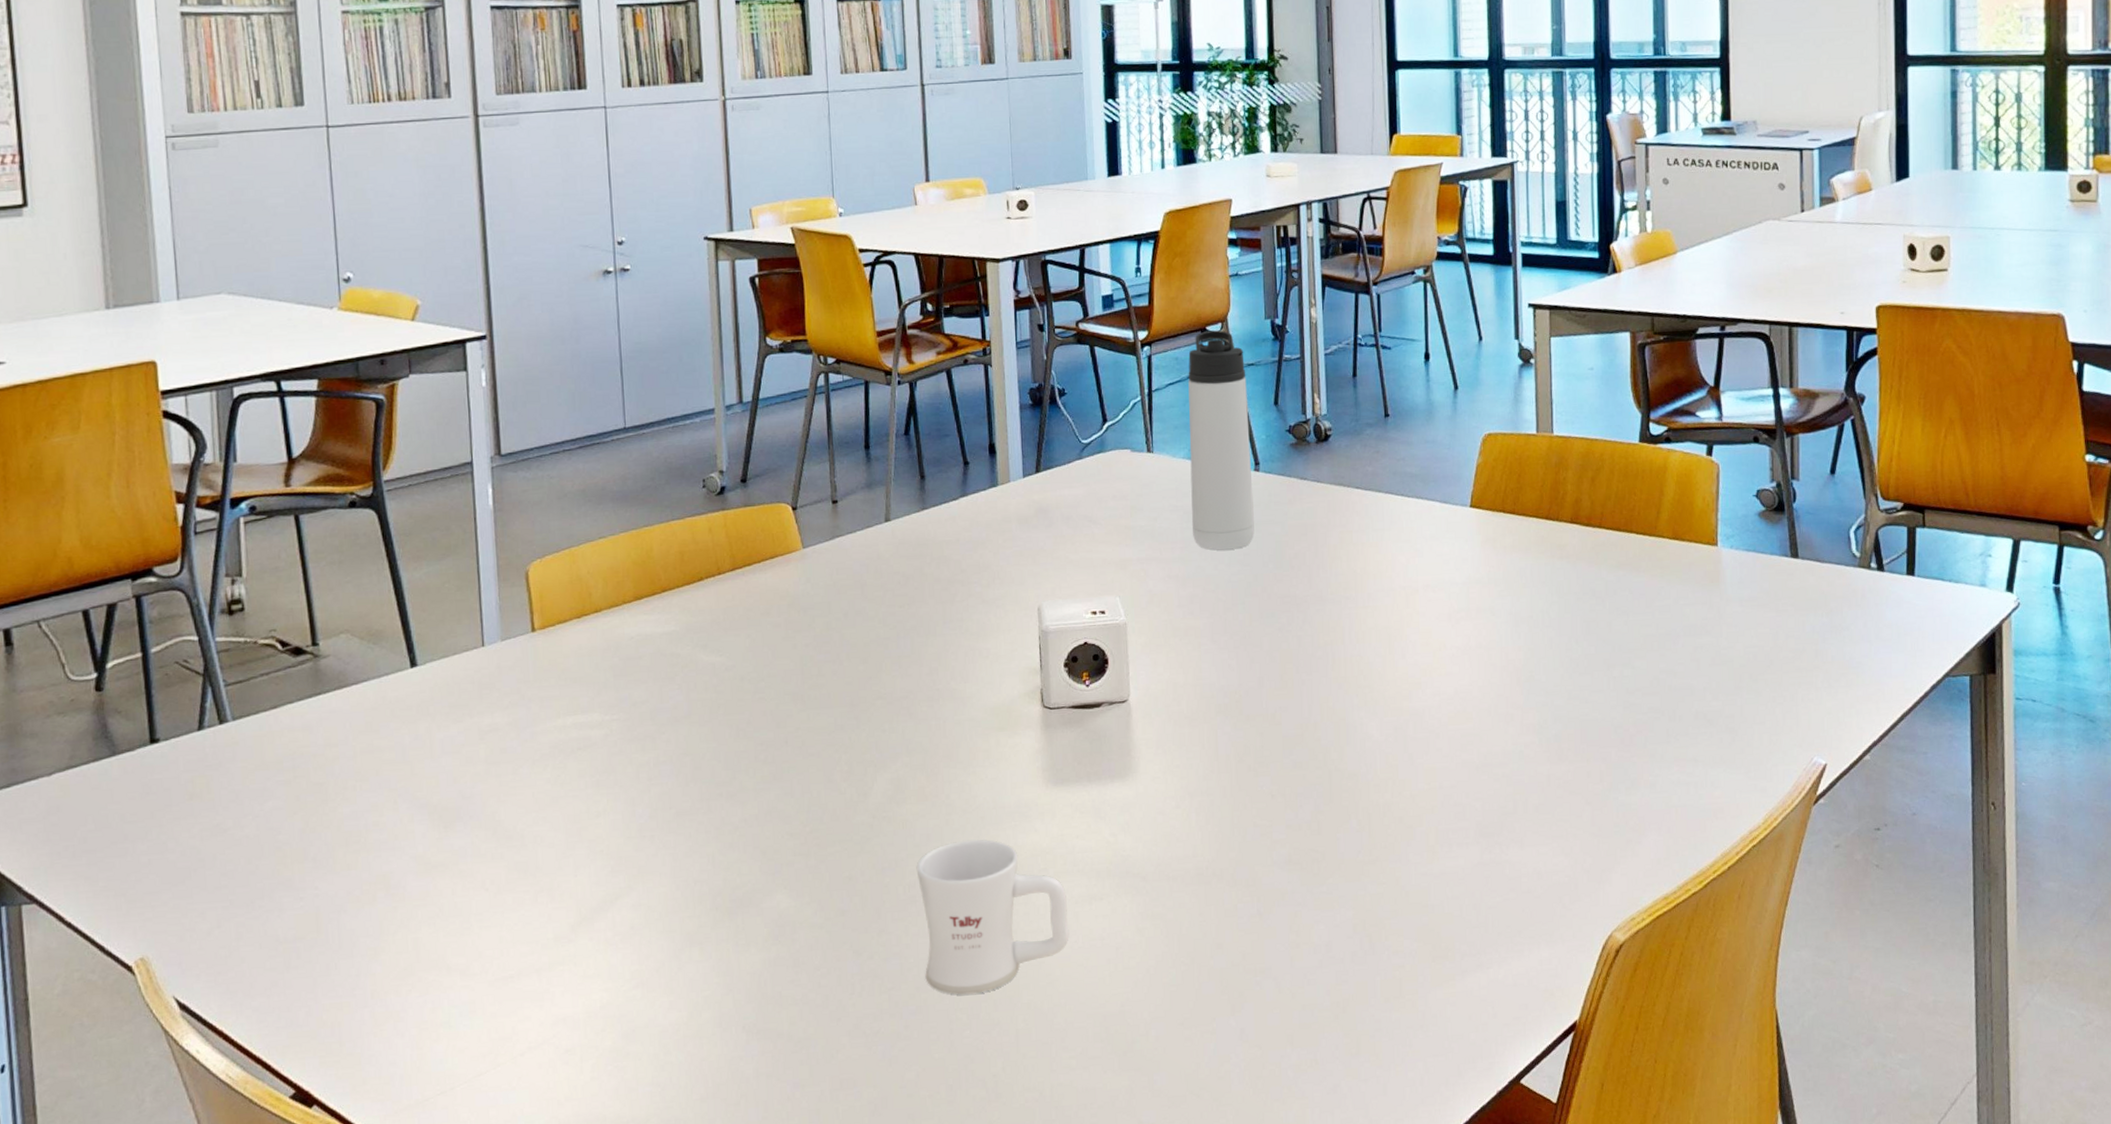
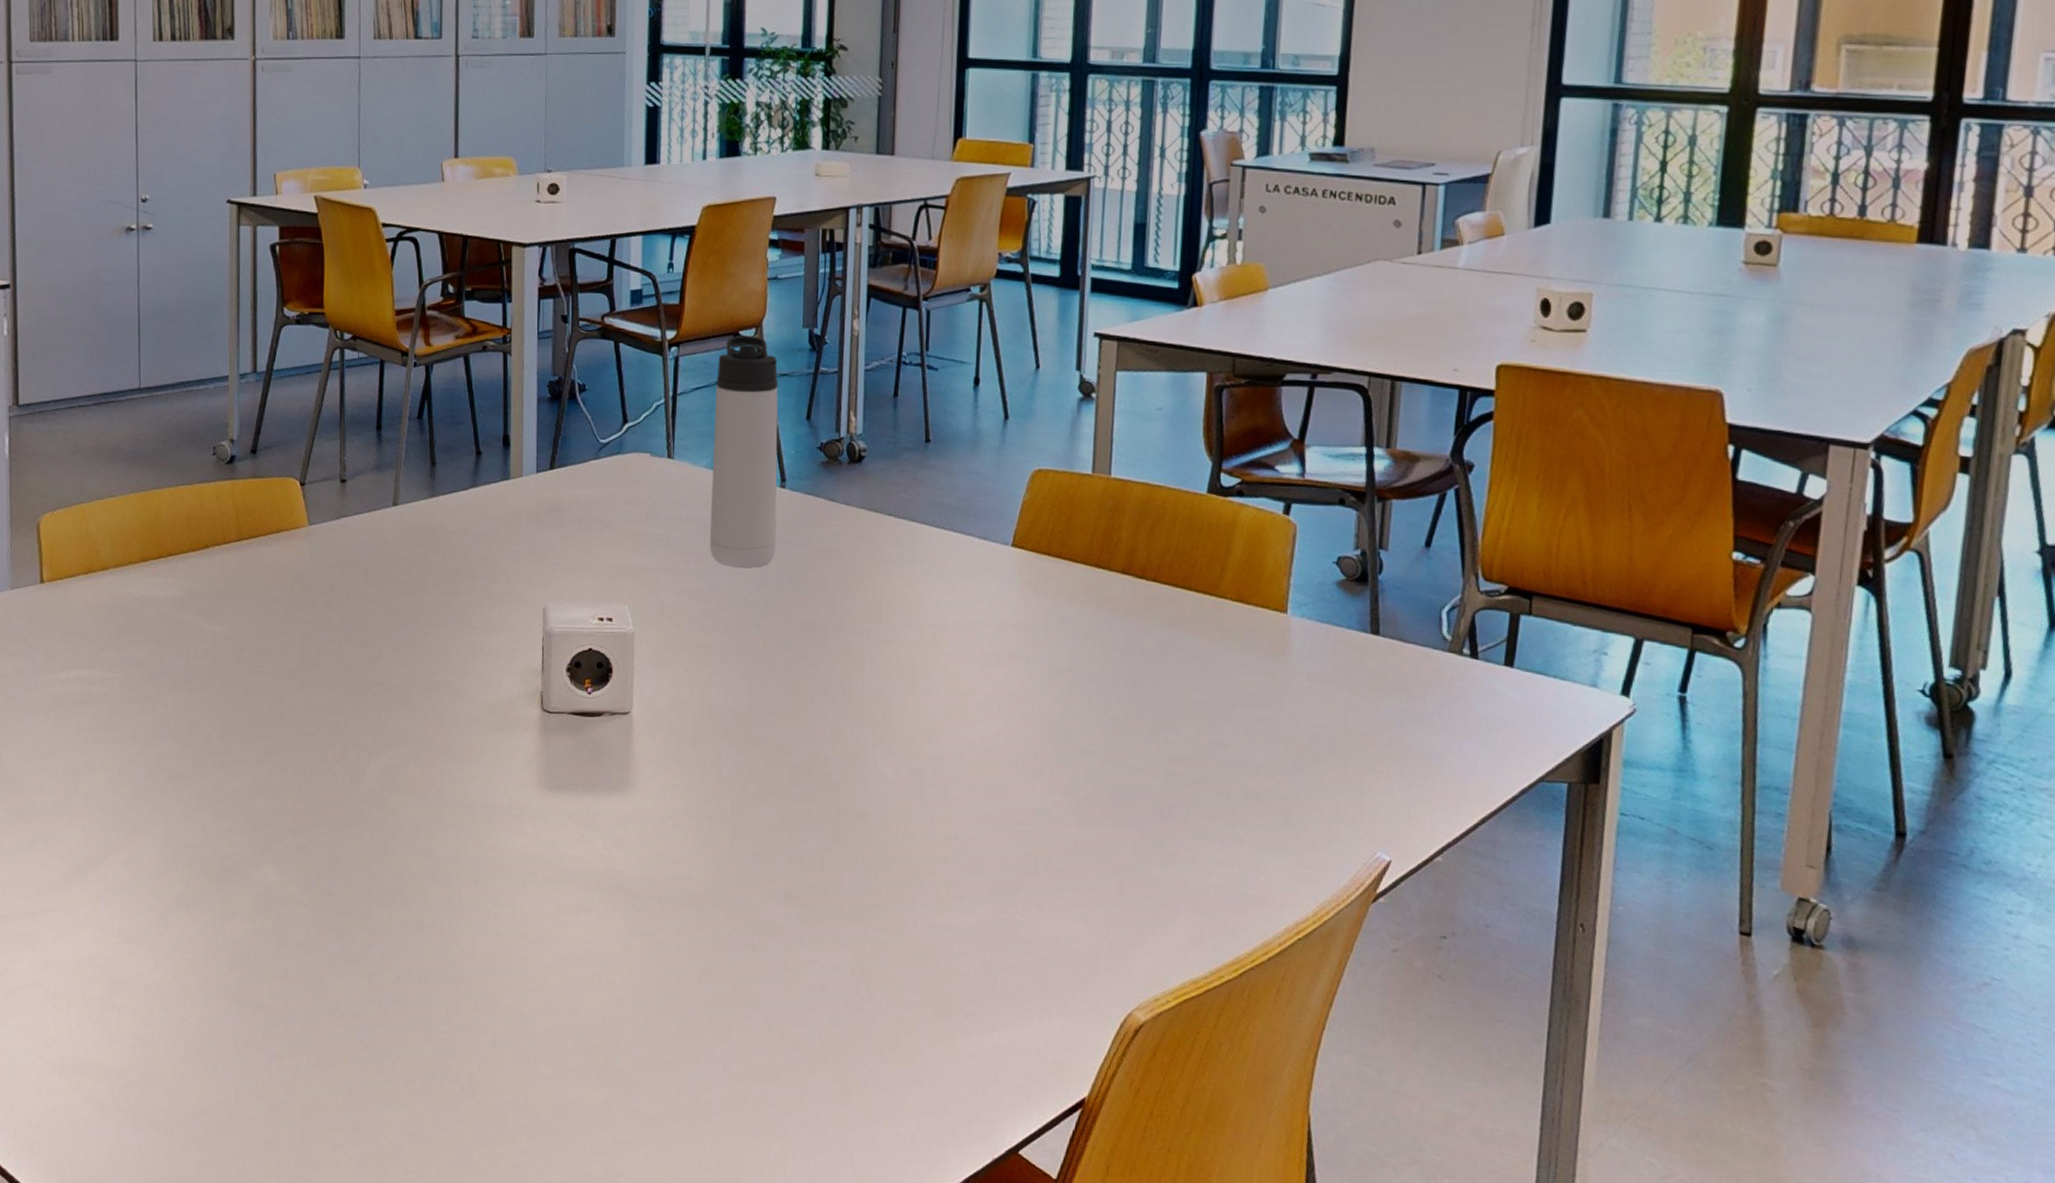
mug: present [916,839,1069,995] -> none [404,835,555,990]

